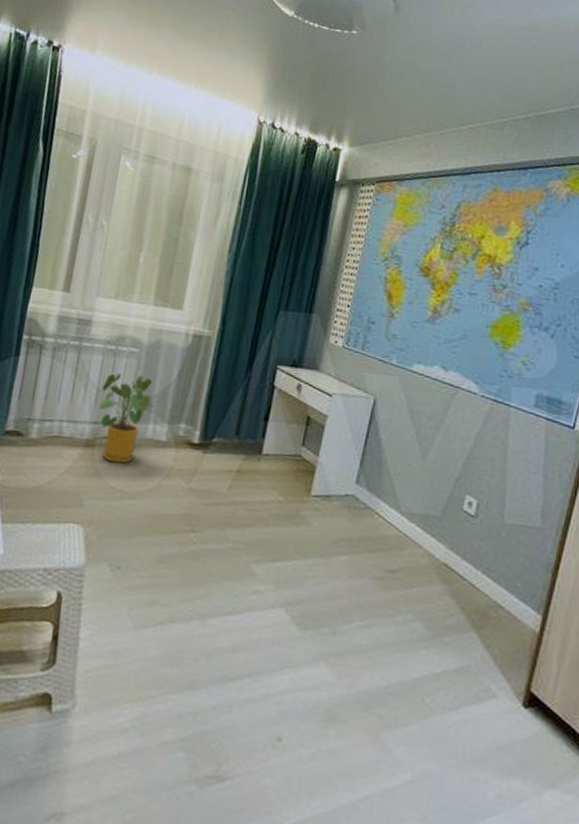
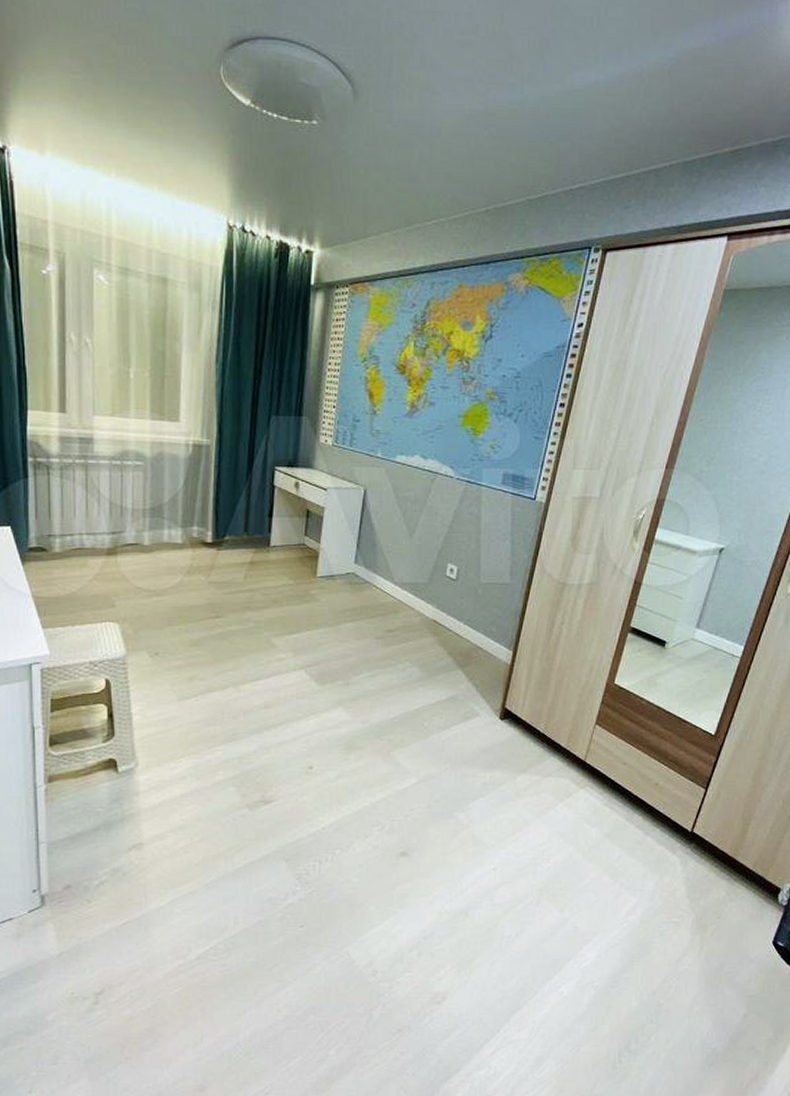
house plant: present [97,373,156,464] -> none [113,486,168,566]

